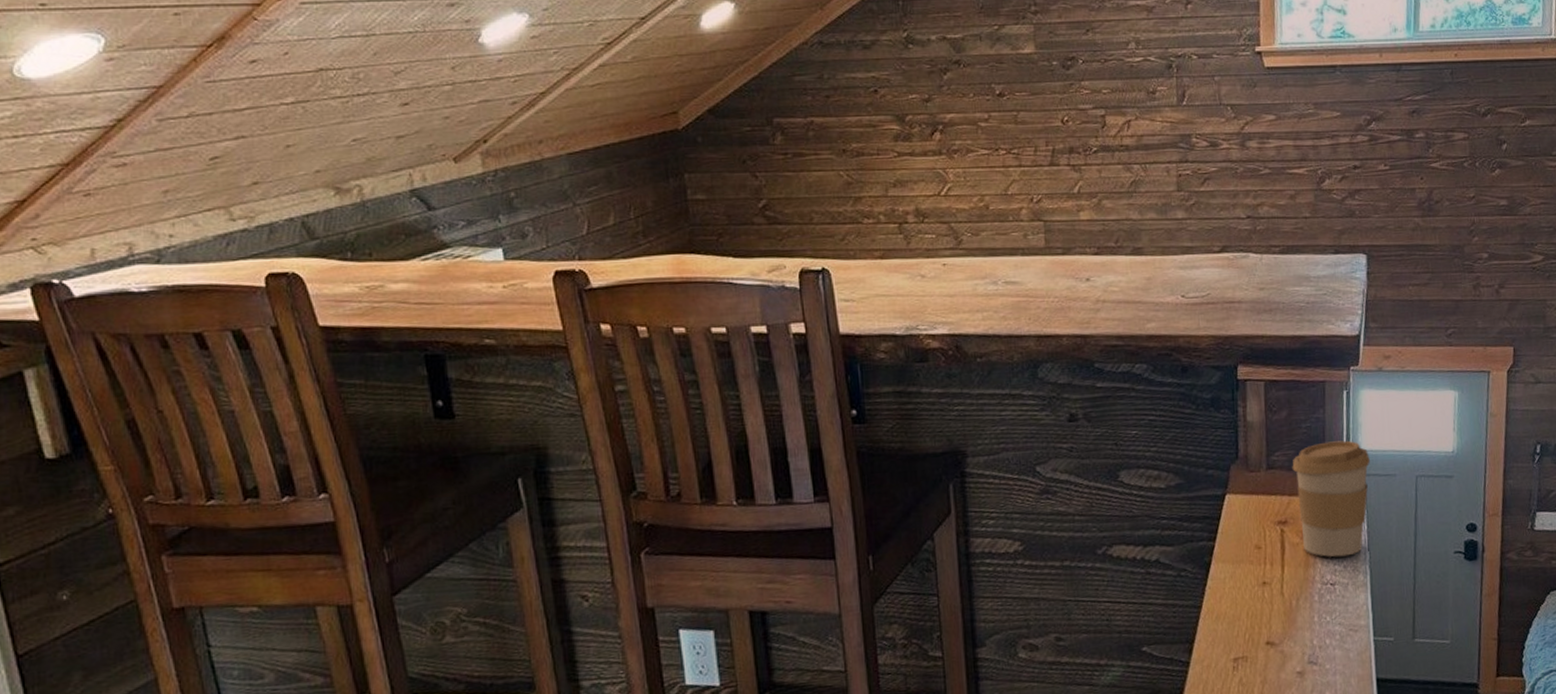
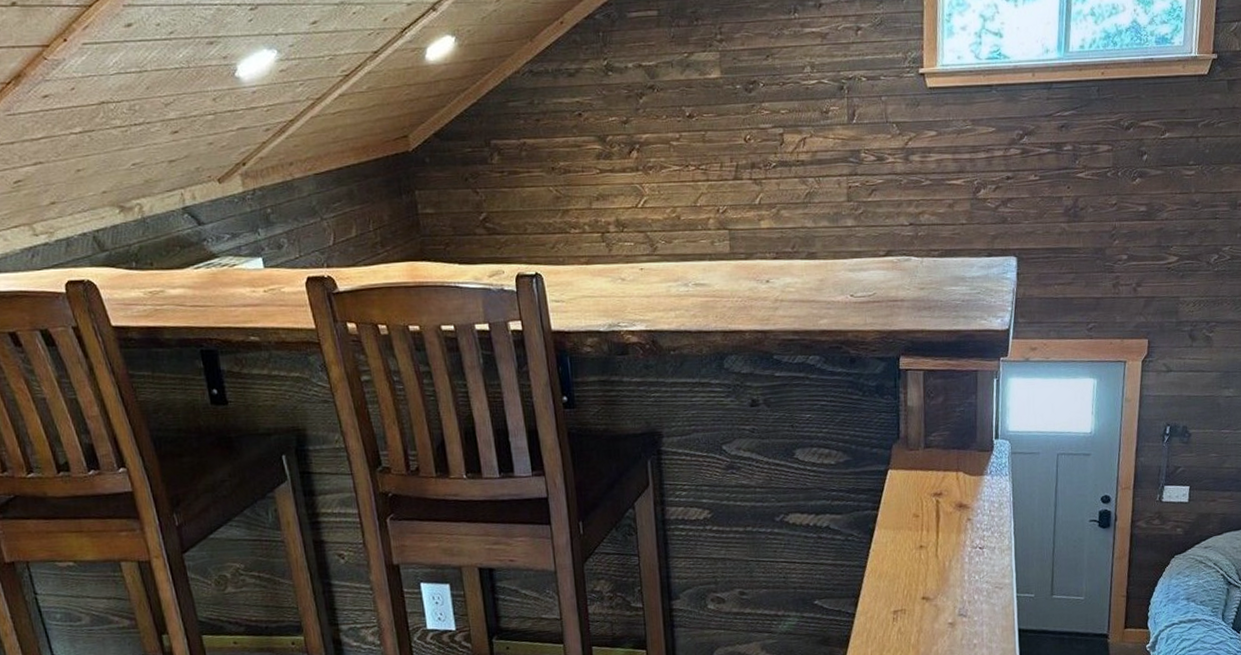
coffee cup: present [1292,440,1371,557] -> none [947,422,1017,525]

